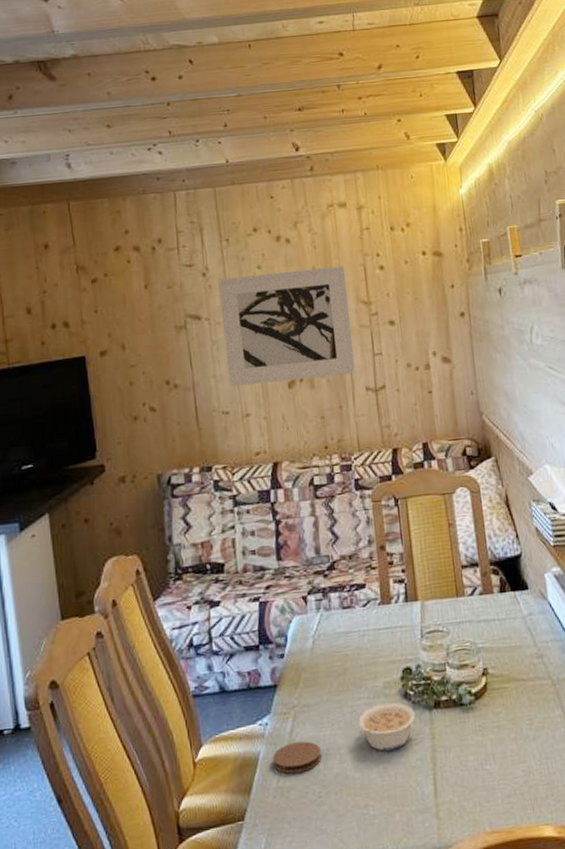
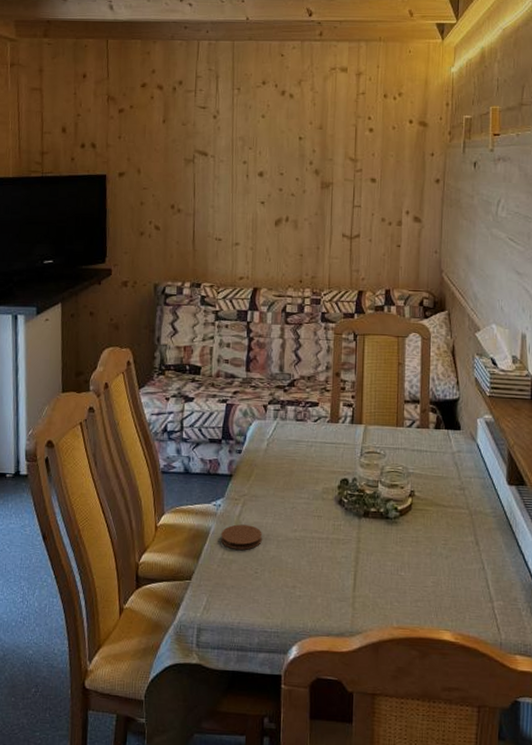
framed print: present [218,266,356,386] -> none [225,122,337,221]
legume: present [357,702,416,751] -> none [296,505,346,545]

